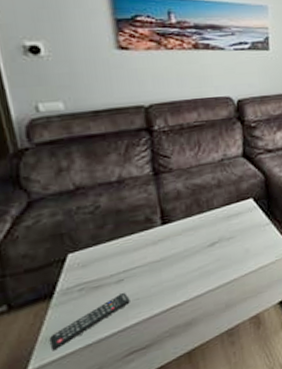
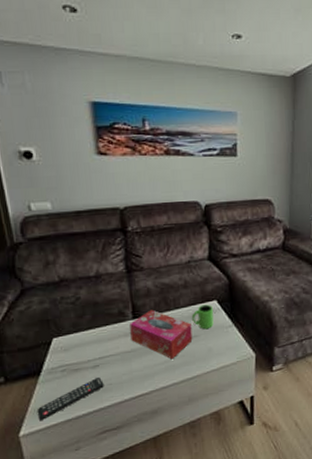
tissue box: none [158,213,228,265] -> present [130,309,193,360]
mug: none [226,203,250,230] -> present [191,304,214,330]

